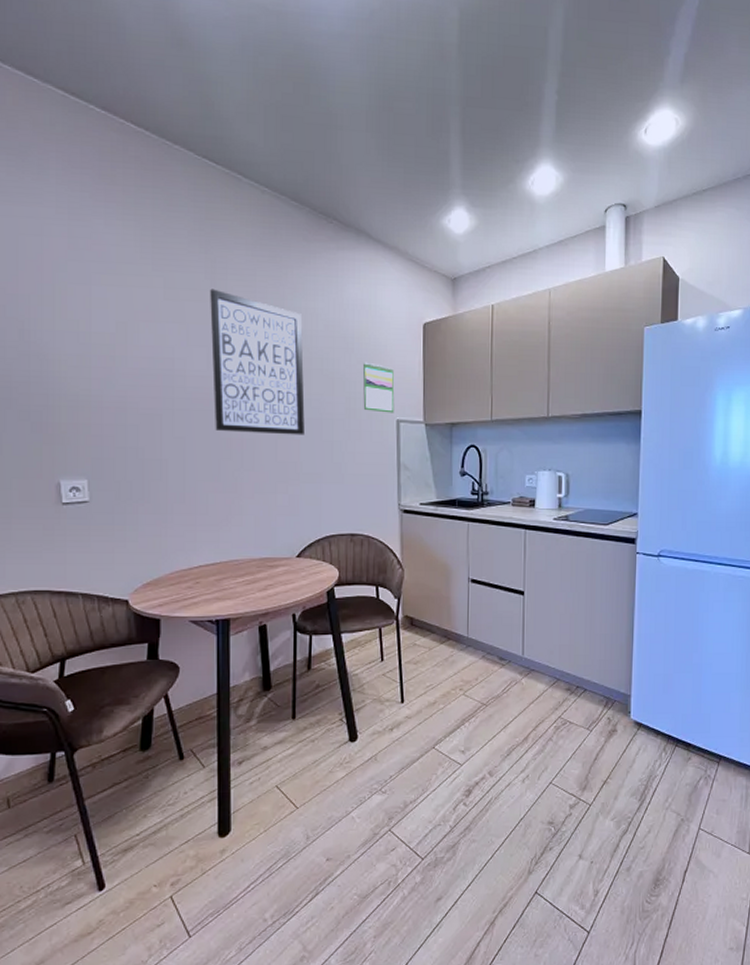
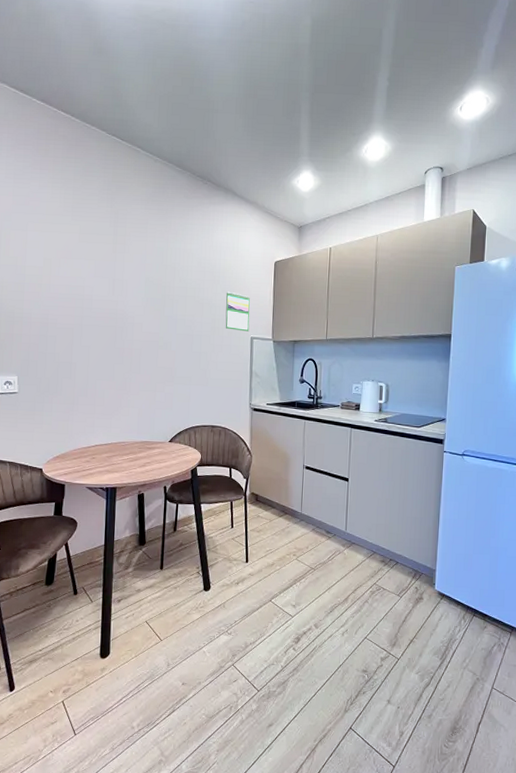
wall art: present [210,288,305,435] -> none [112,234,181,347]

